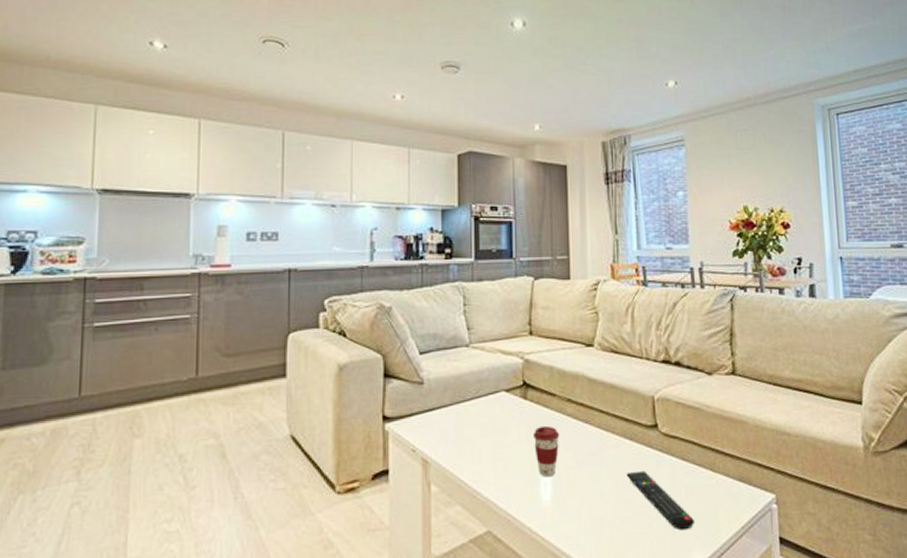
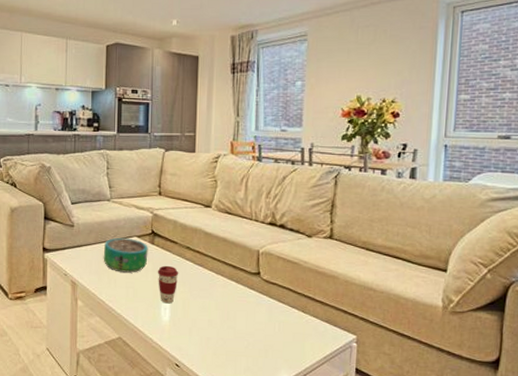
decorative bowl: none [463,393,520,441] -> present [103,237,148,273]
remote control: present [626,470,696,531] -> none [231,306,285,354]

